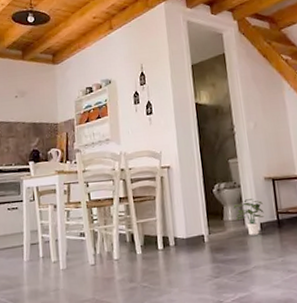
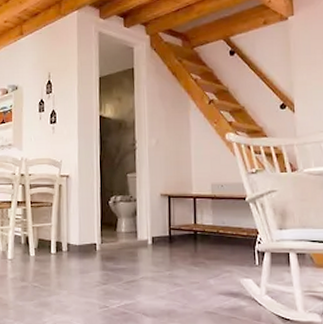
potted plant: present [234,198,265,236] -> none [128,213,157,248]

